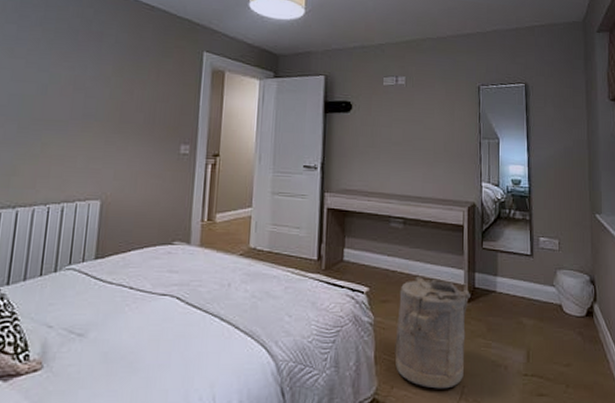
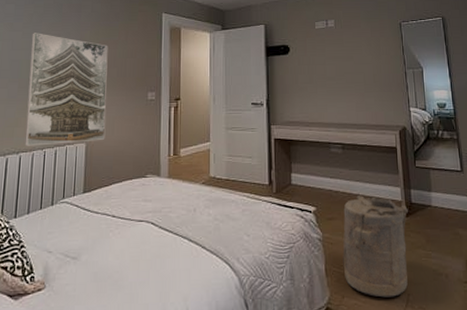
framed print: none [23,62,135,200] -> present [24,33,108,146]

